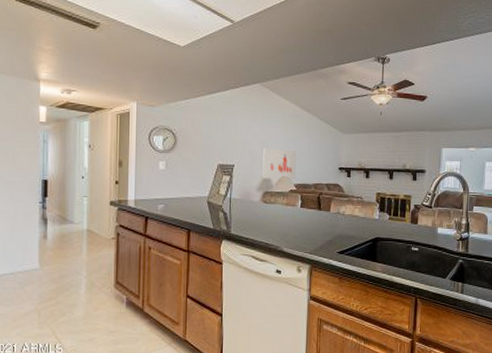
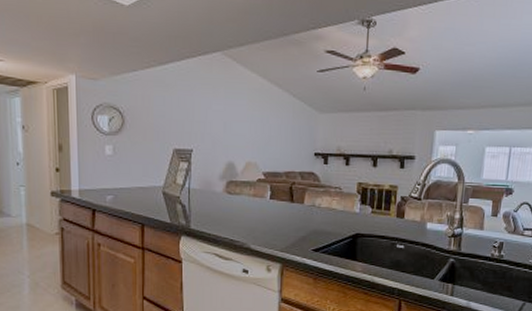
wall art: present [262,147,296,180] -> none [226,129,265,167]

